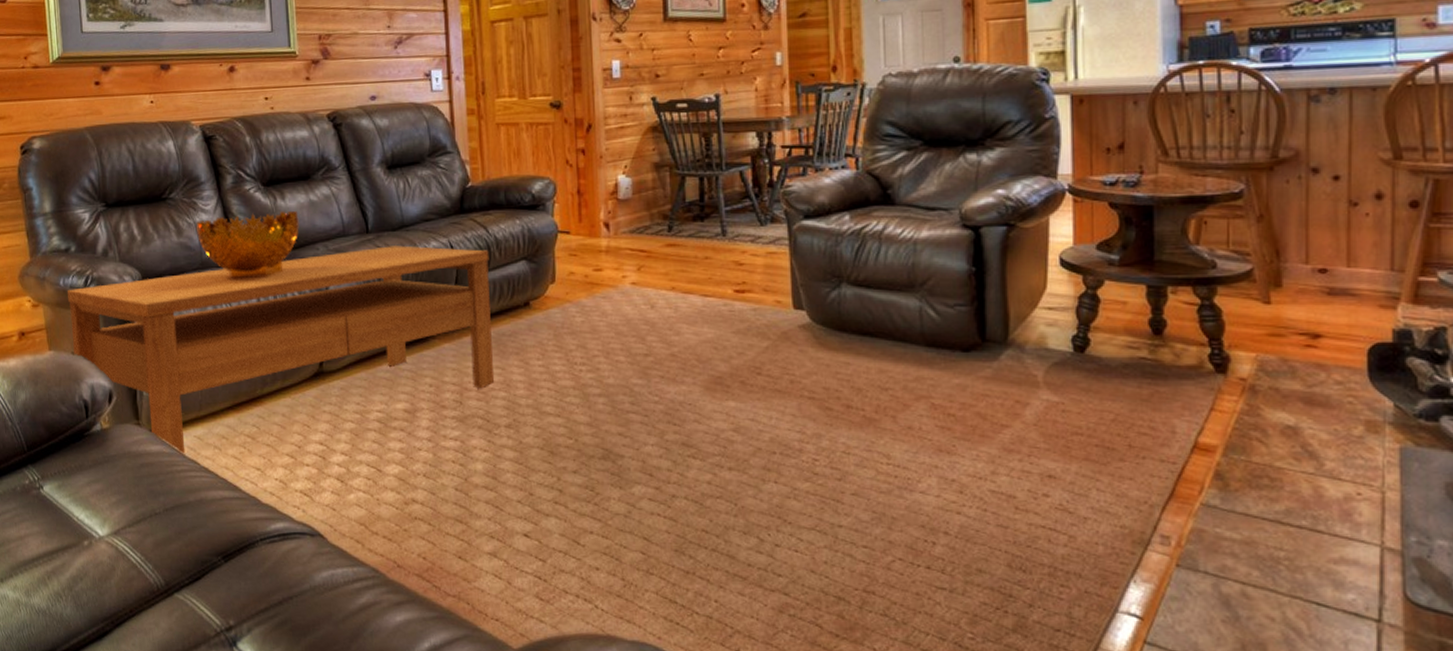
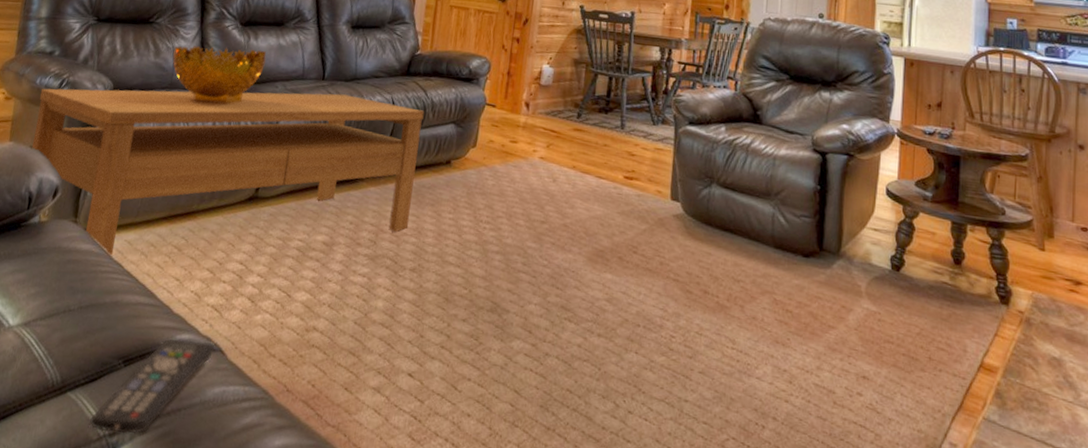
remote control: none [202,527,313,628] -> present [89,339,215,434]

